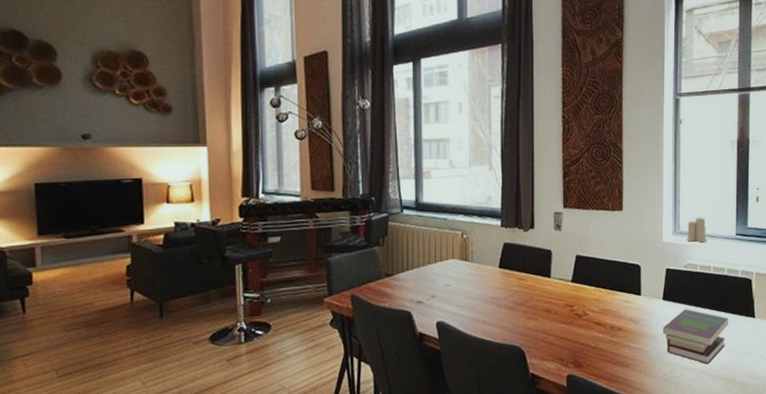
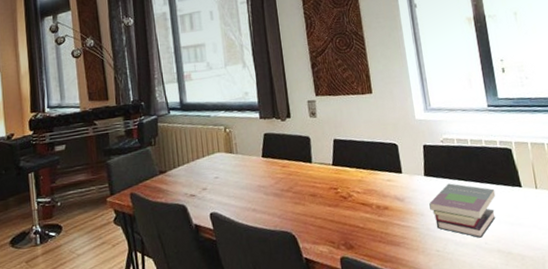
candle: present [687,217,707,243] -> none [438,92,459,118]

